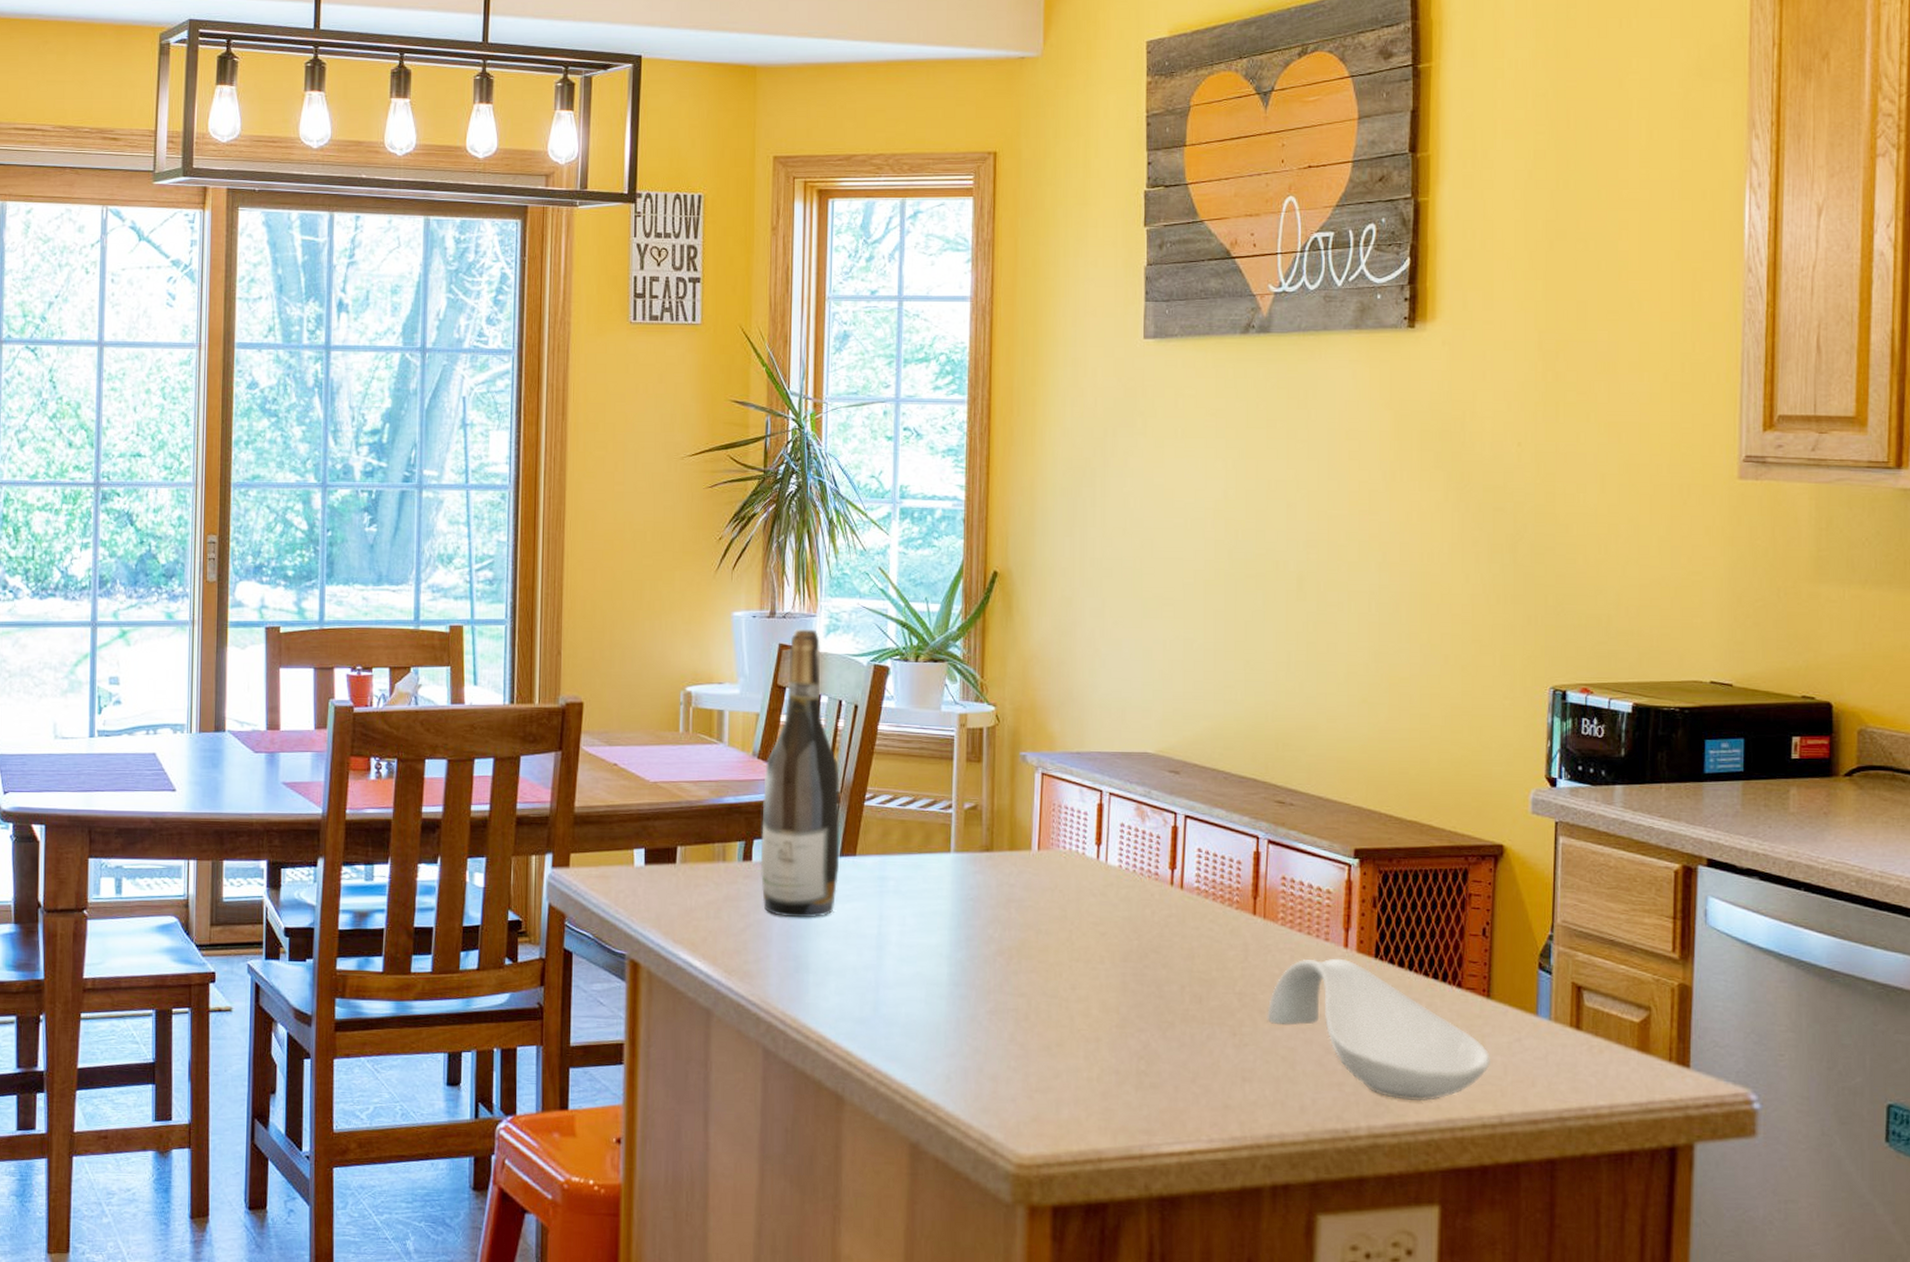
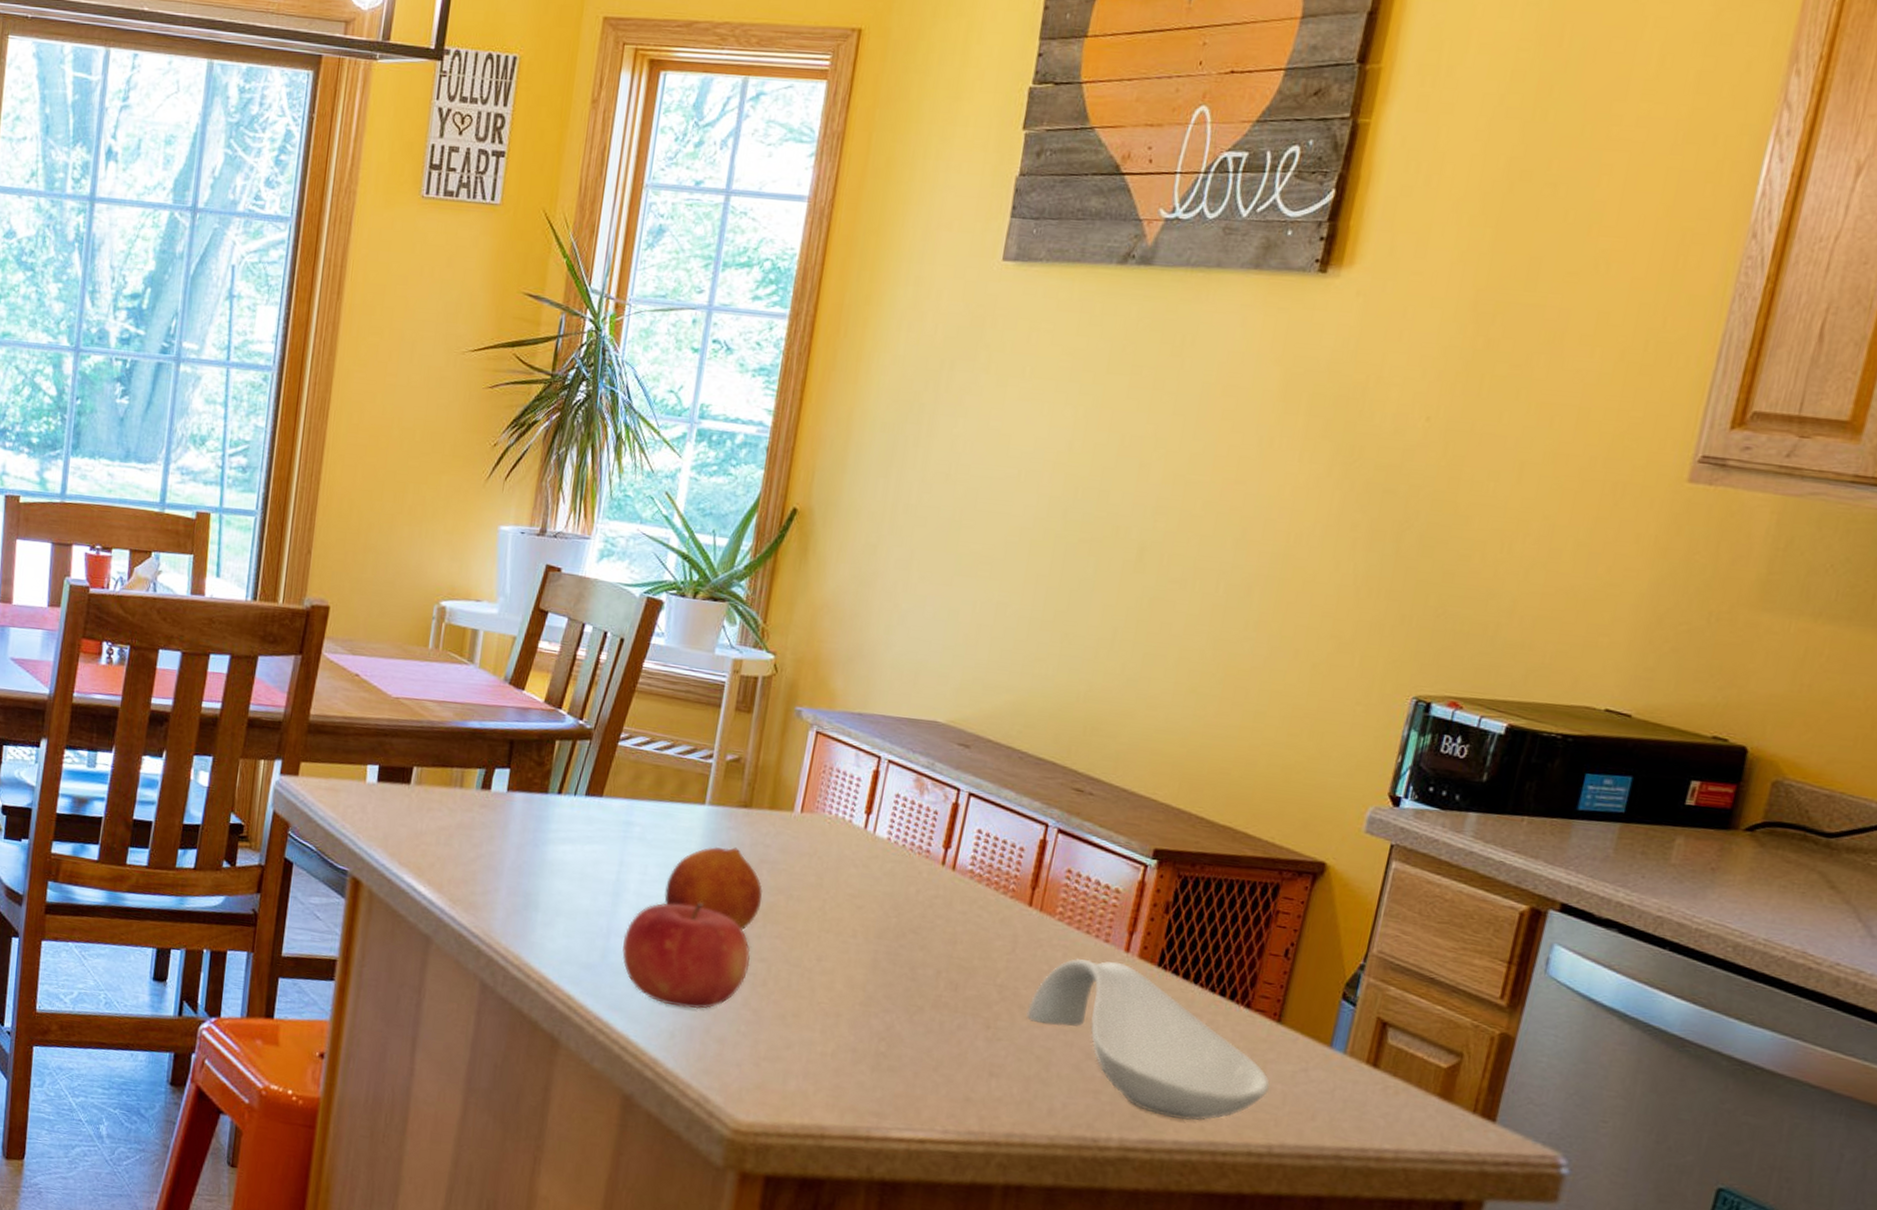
wine bottle: present [760,628,840,918] -> none [497,549,595,856]
fruit: none [891,946,1011,1050] -> present [622,902,751,1009]
fruit: none [924,890,1014,969] -> present [664,846,763,931]

